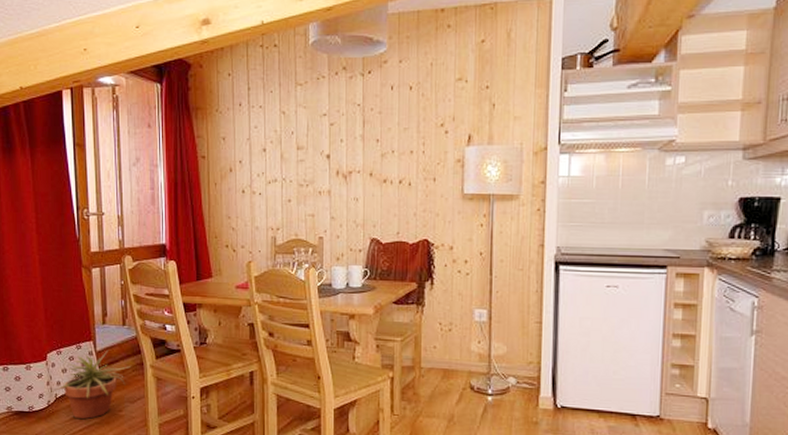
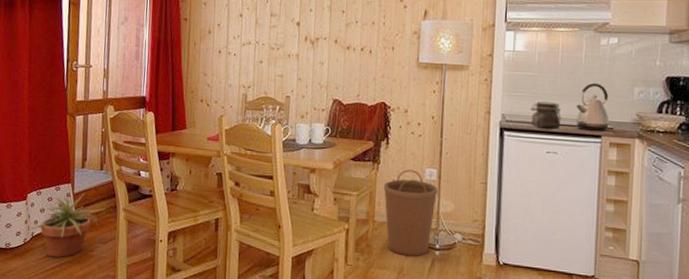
basket: none [429,311,488,403] -> present [383,169,438,257]
jar: none [588,231,623,262] -> present [530,101,562,131]
kettle: none [638,208,677,262] -> present [575,83,611,133]

